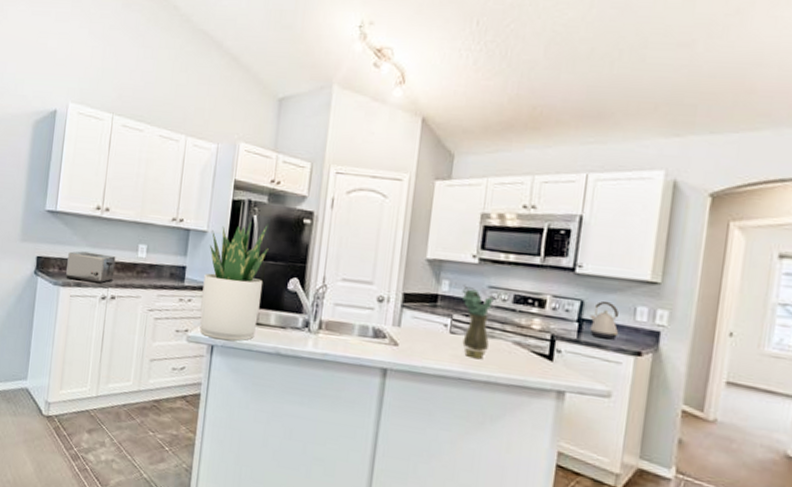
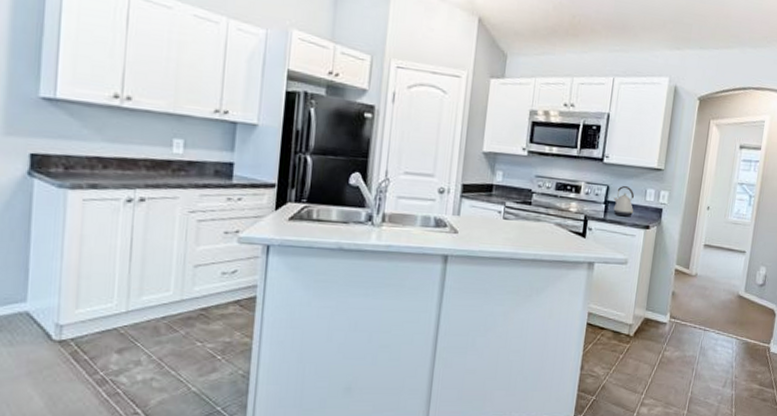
toaster: present [66,251,116,285] -> none [75,146,144,186]
planter: present [200,222,269,341] -> none [252,115,328,240]
vase: present [462,285,494,360] -> none [513,175,540,241]

